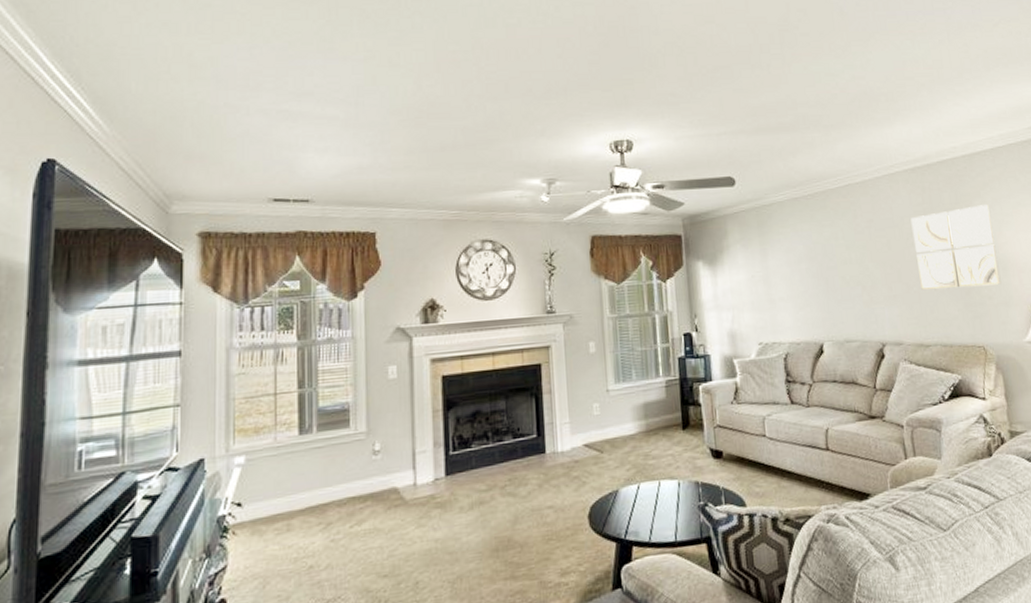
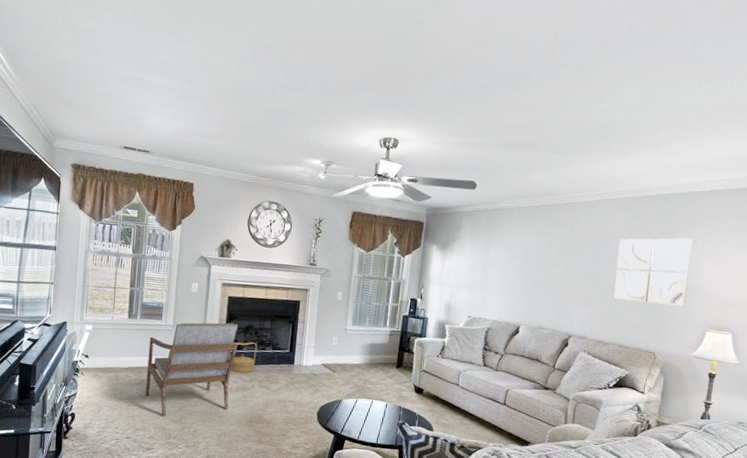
armchair: none [334,411,464,572] -> present [145,322,238,417]
basket: none [453,432,492,482] -> present [229,342,257,373]

